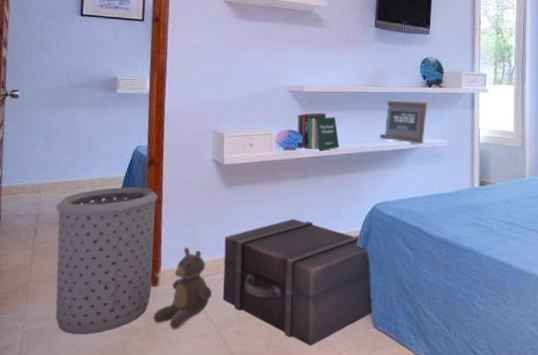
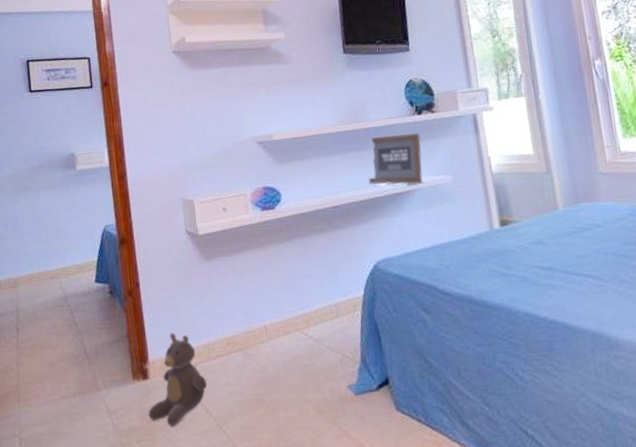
laundry basket: present [55,186,158,334] -> none [33,270,143,438]
suitcase: present [222,219,373,346] -> none [211,289,393,437]
books: present [296,112,340,151] -> none [271,162,325,207]

